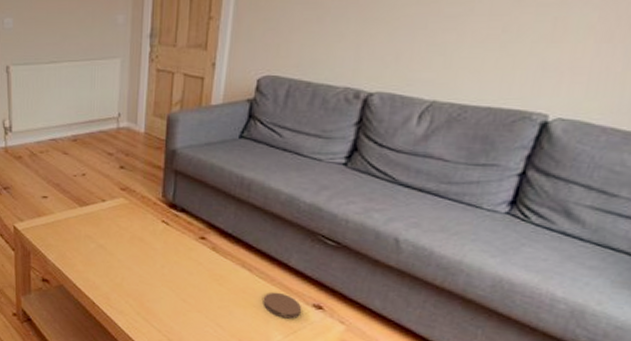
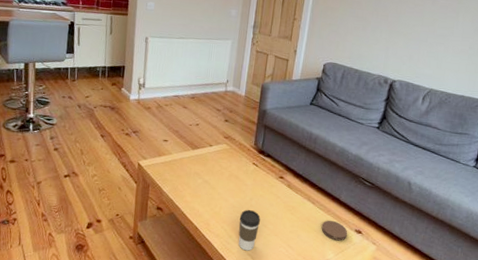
coffee cup: none [148,279,177,331] -> present [238,209,260,251]

